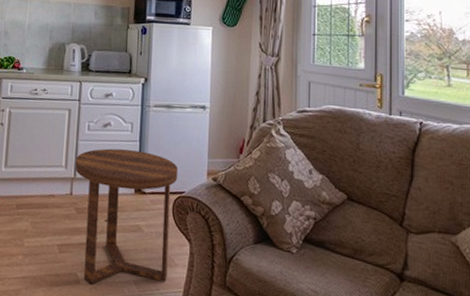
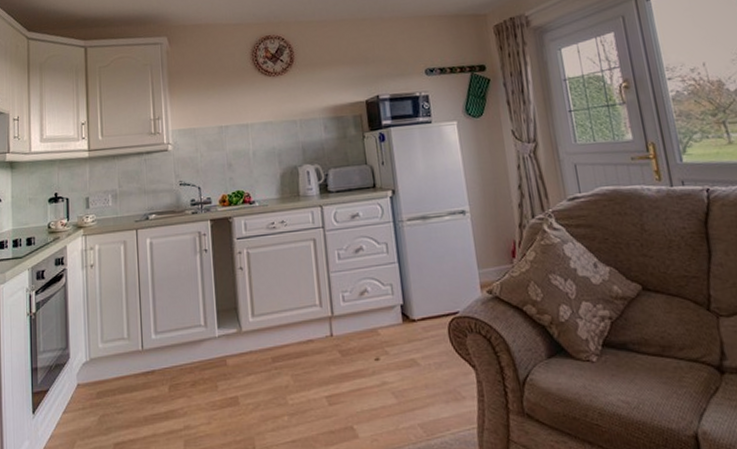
side table: present [75,148,178,285] -> none [330,273,457,436]

